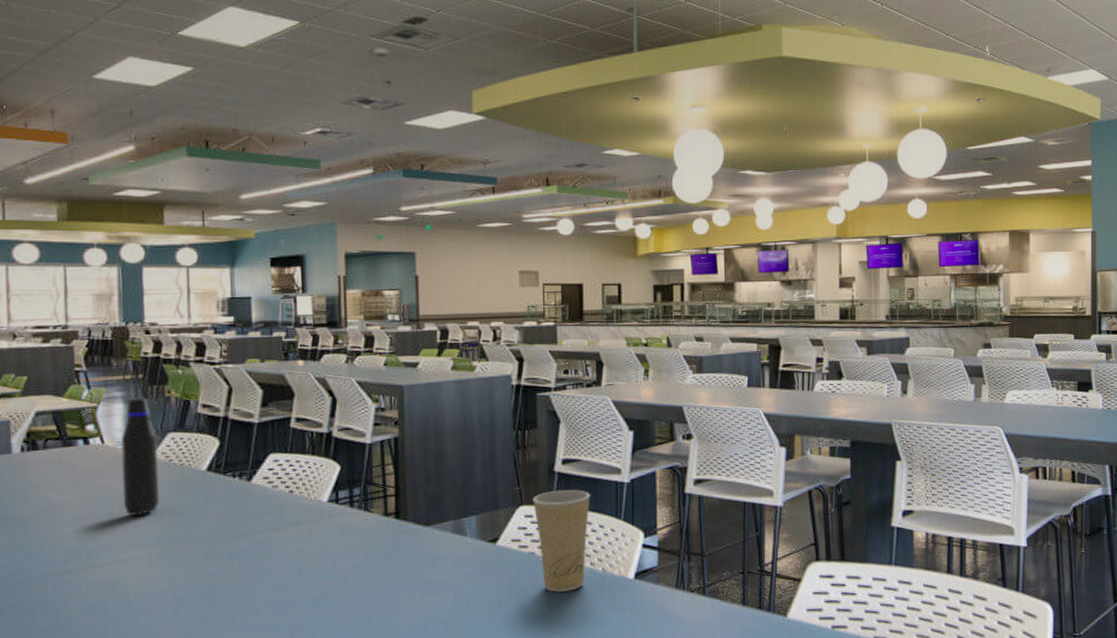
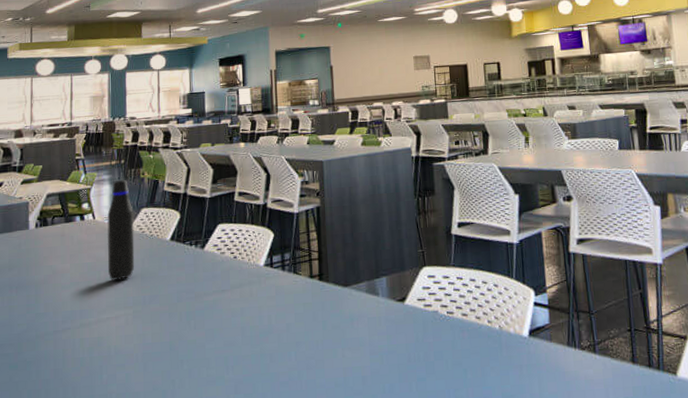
paper cup: present [533,489,591,592] -> none [434,250,485,350]

